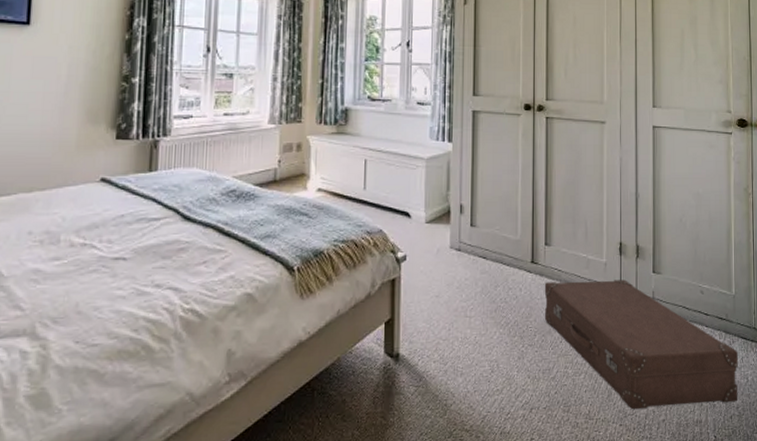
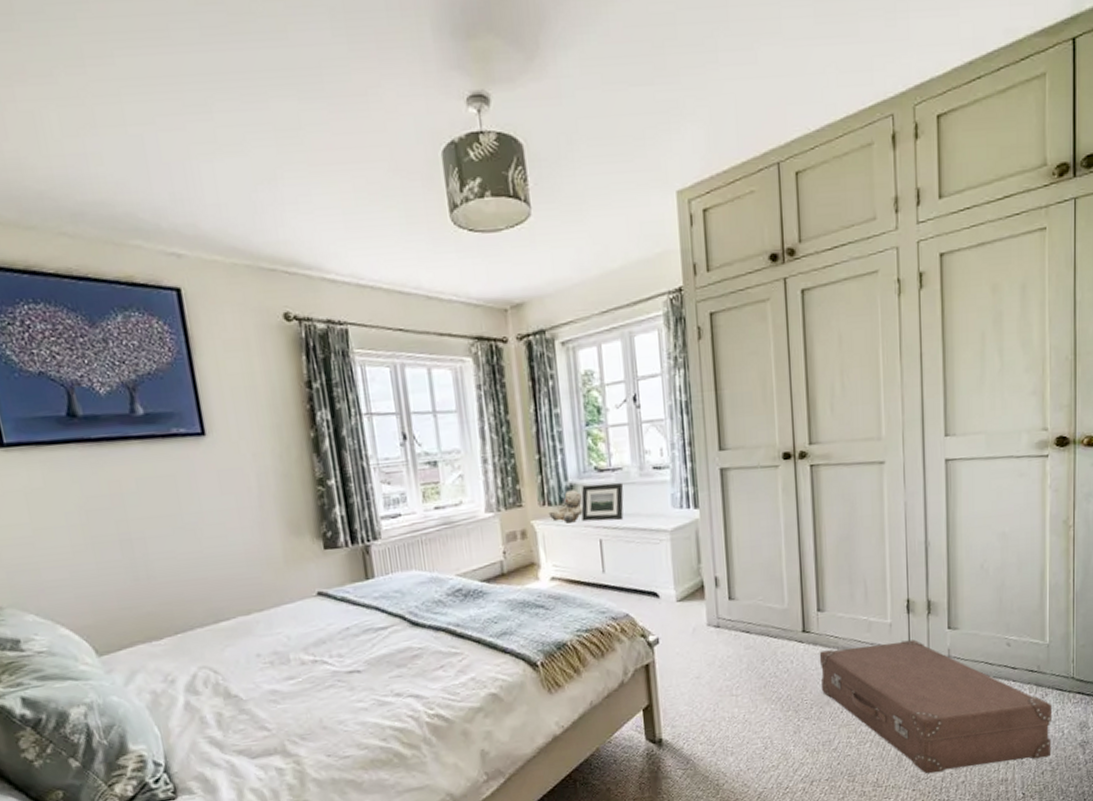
teddy bear: none [323,113,354,142] -> present [548,490,583,523]
picture frame: none [352,111,391,145] -> present [581,482,624,522]

